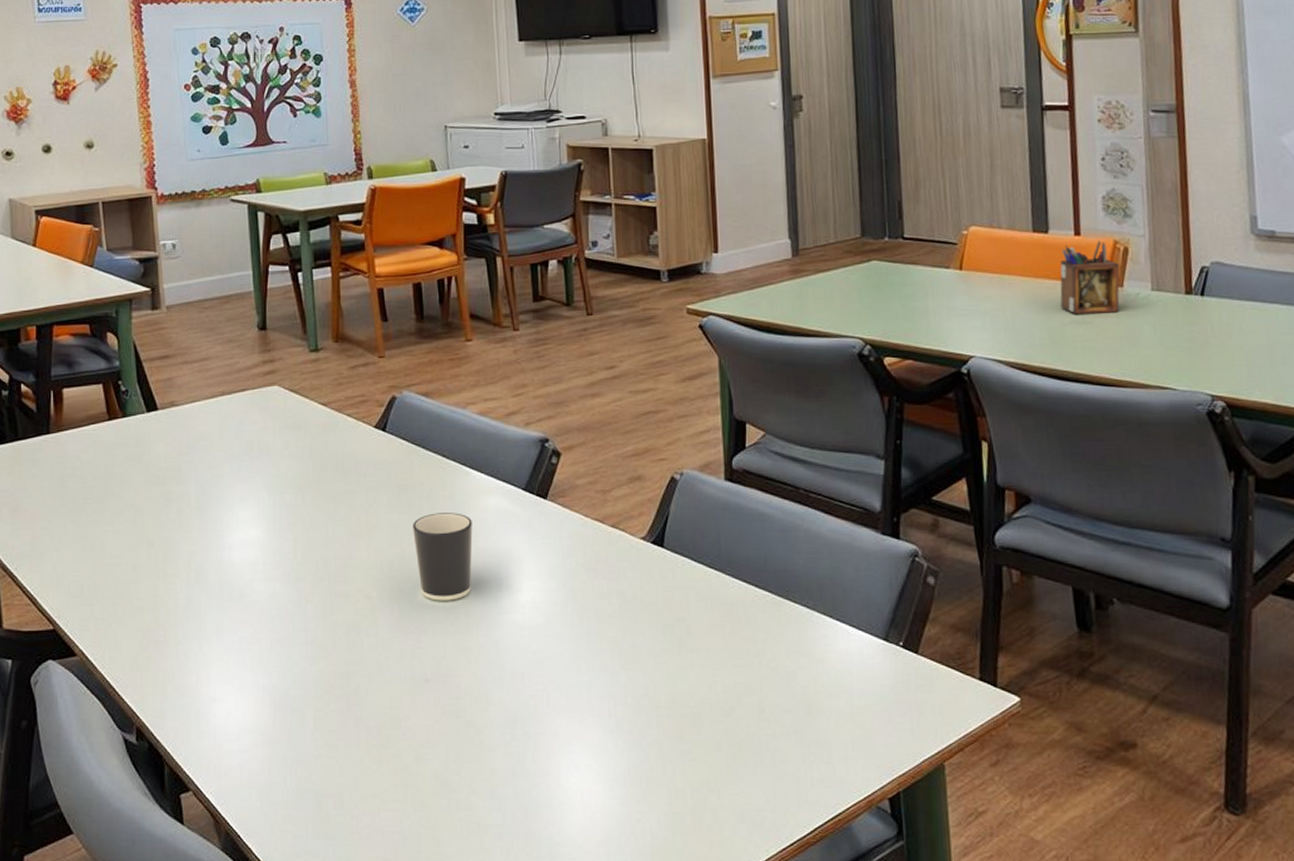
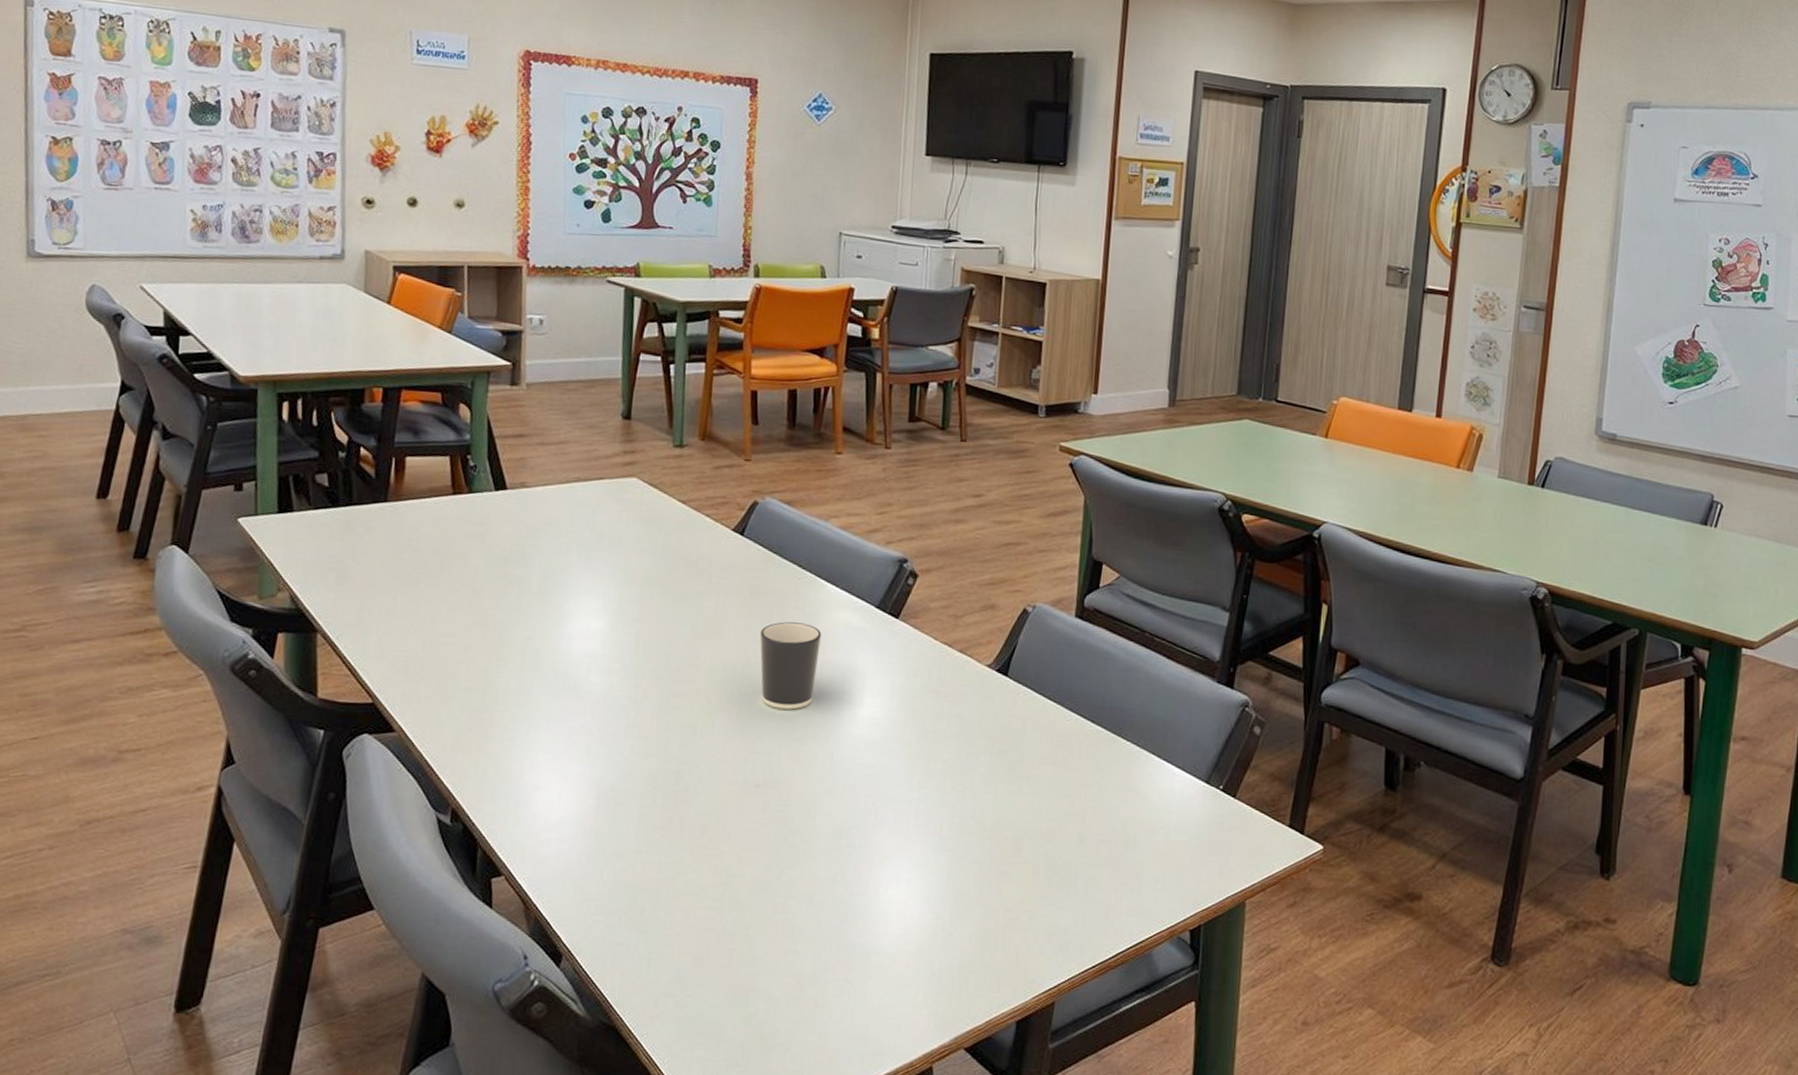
desk organizer: present [1060,241,1120,315] -> none [1413,425,1472,495]

